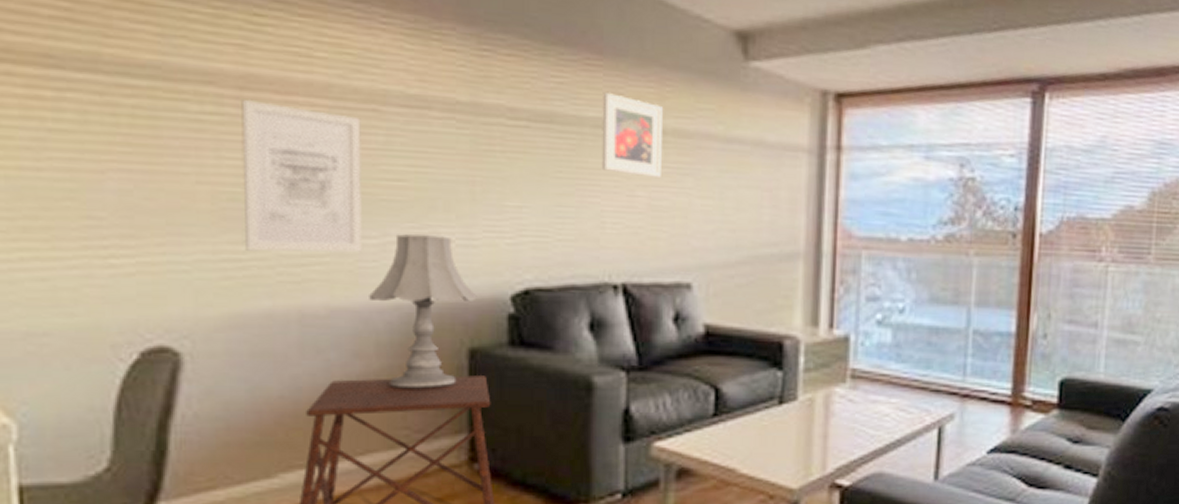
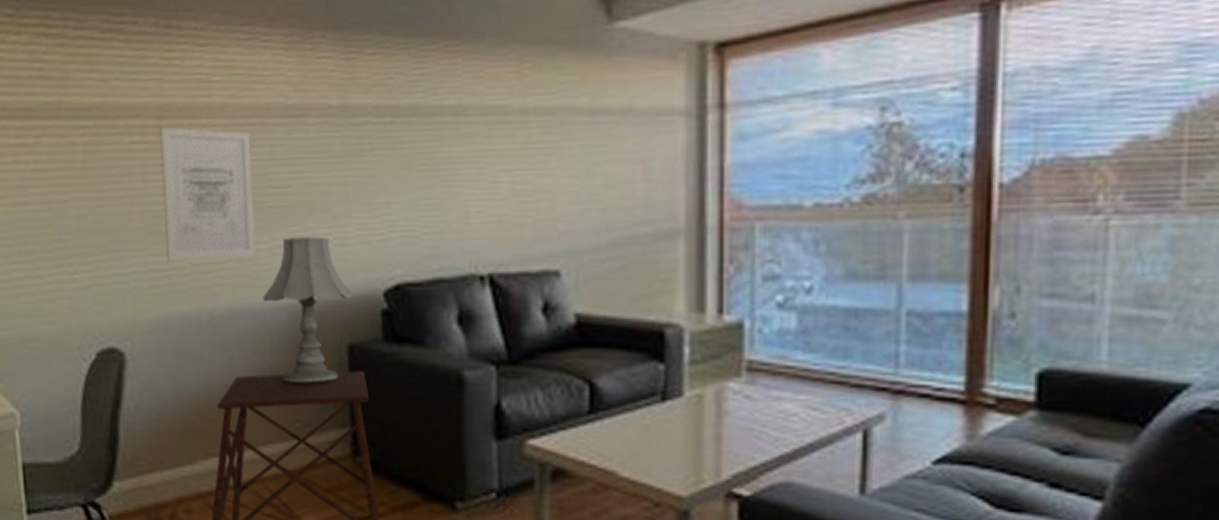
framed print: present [601,93,663,179] -> none [462,78,524,161]

